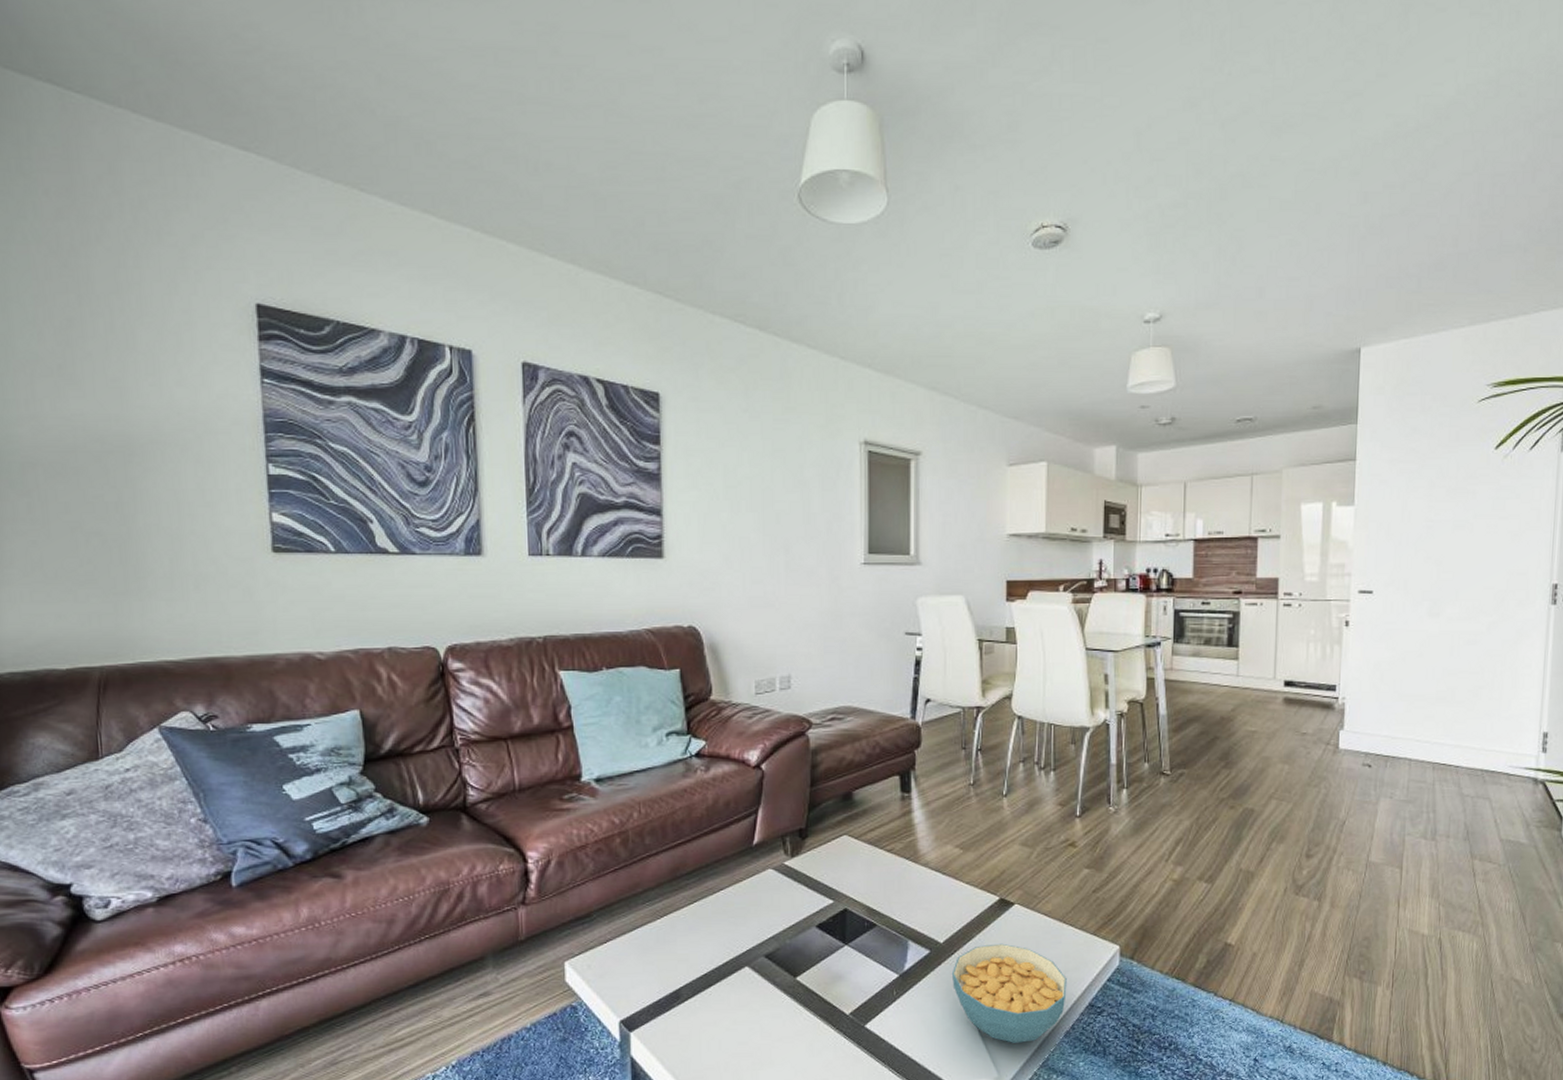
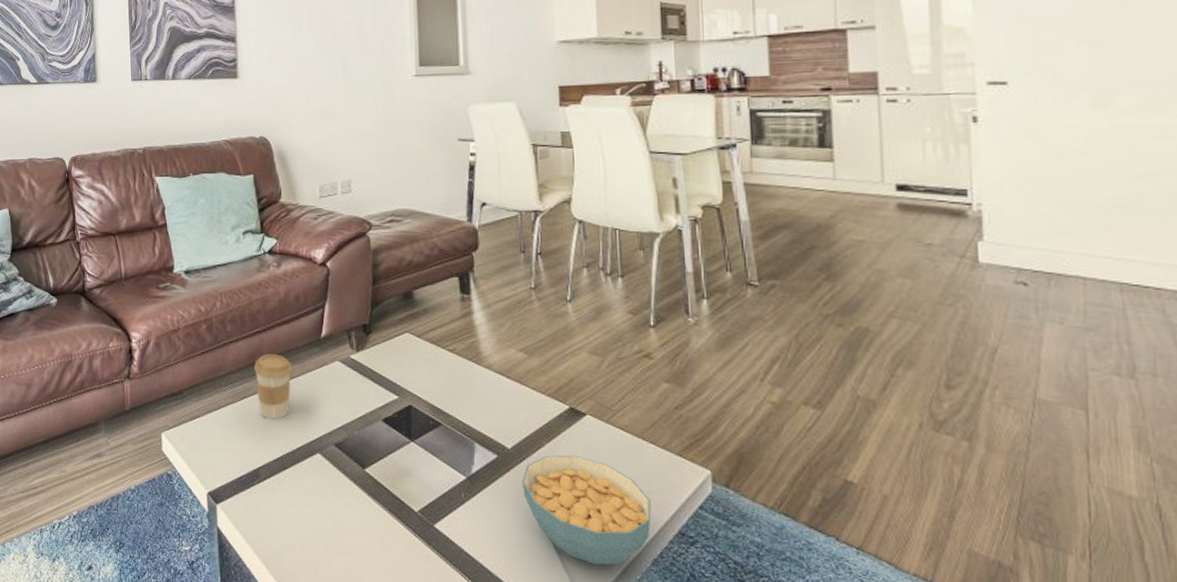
coffee cup: none [677,866,721,935] -> present [254,354,293,419]

